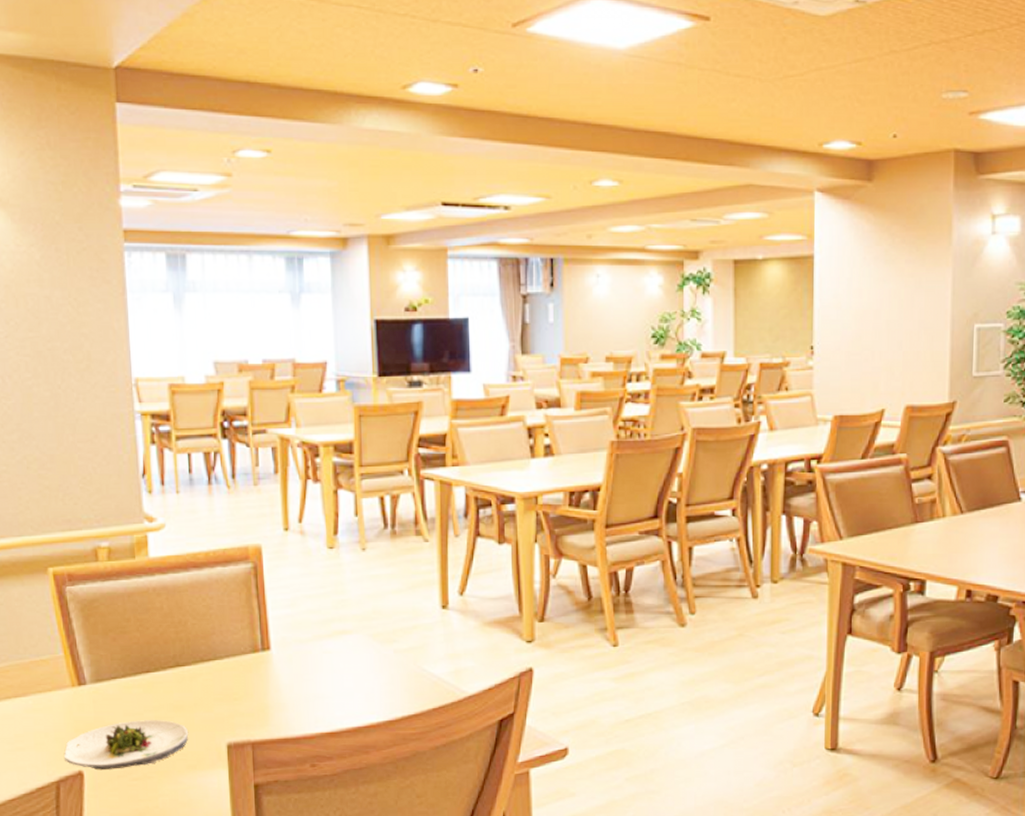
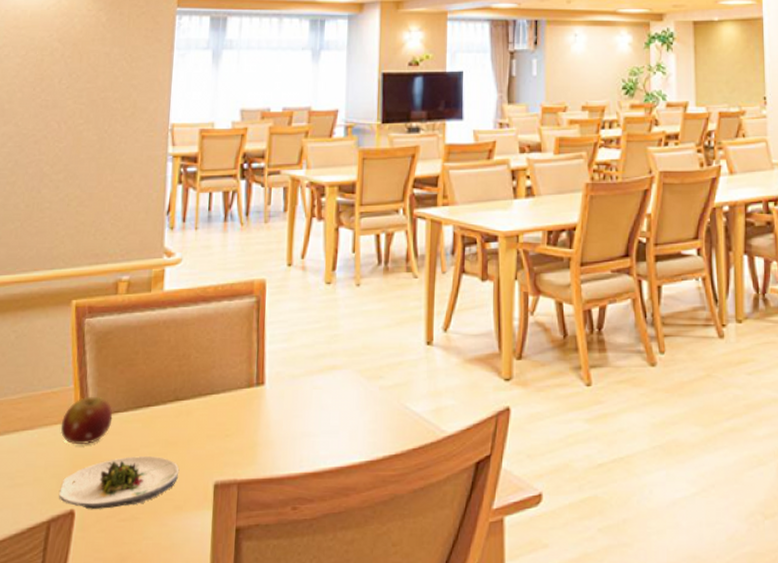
fruit: none [55,663,111,709] -> present [60,396,113,444]

